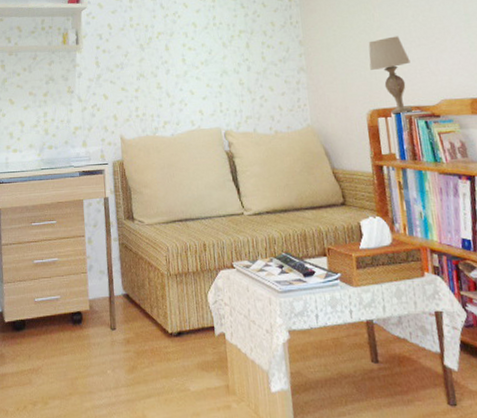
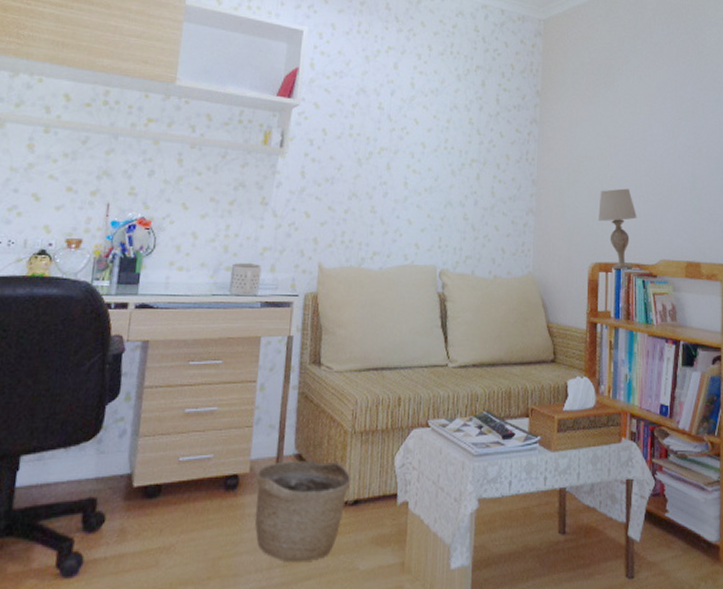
mug: none [52,141,77,169] -> present [229,263,262,297]
basket: none [95,299,173,384] -> present [254,461,352,563]

